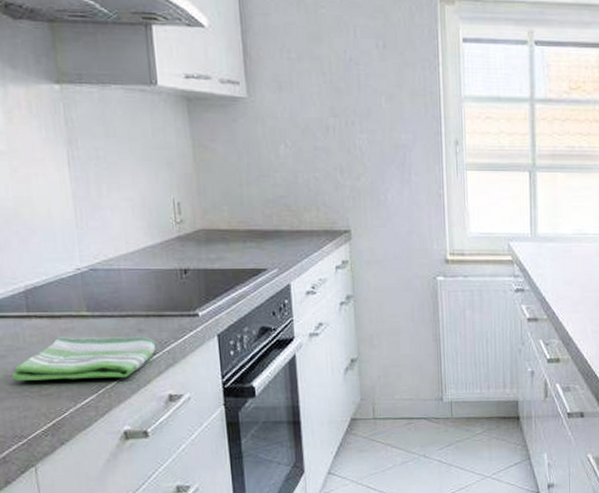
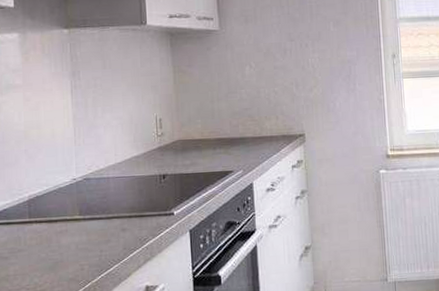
dish towel: present [11,336,158,381] -> none [12,235,138,280]

